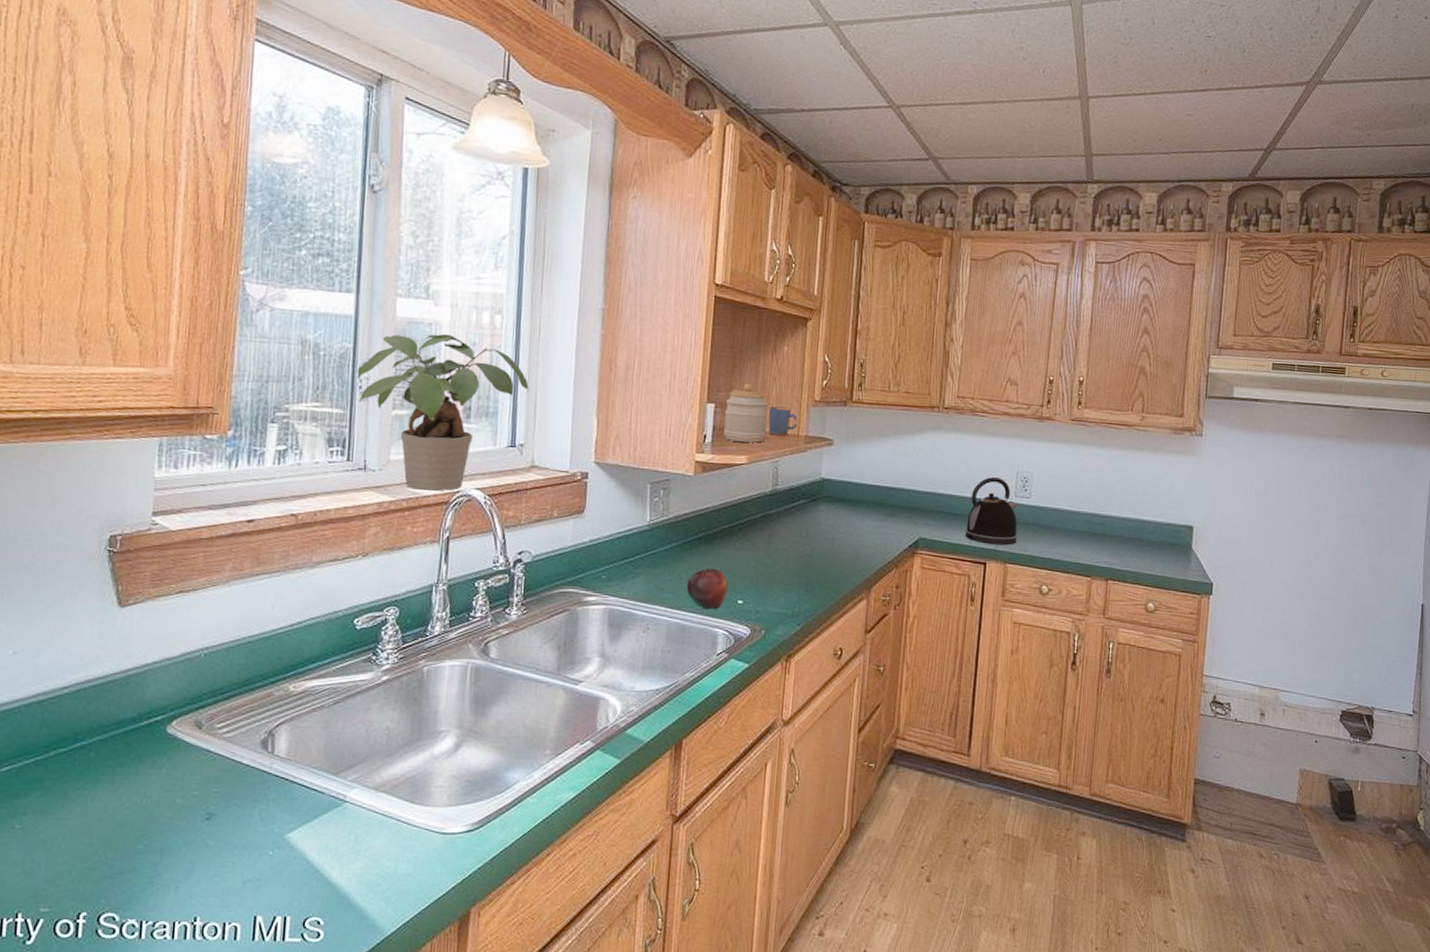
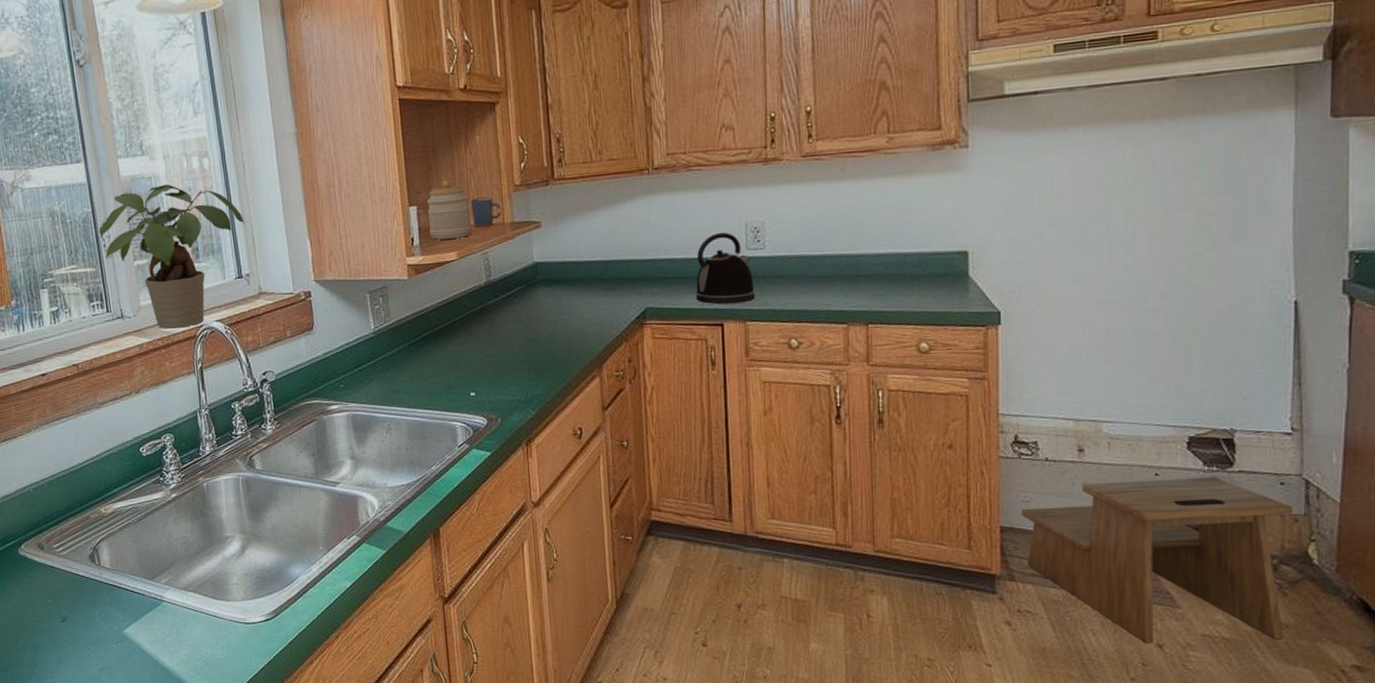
fruit: present [686,568,728,610] -> none [419,365,459,405]
step stool: none [1212,745,1409,896] -> present [1021,477,1293,643]

